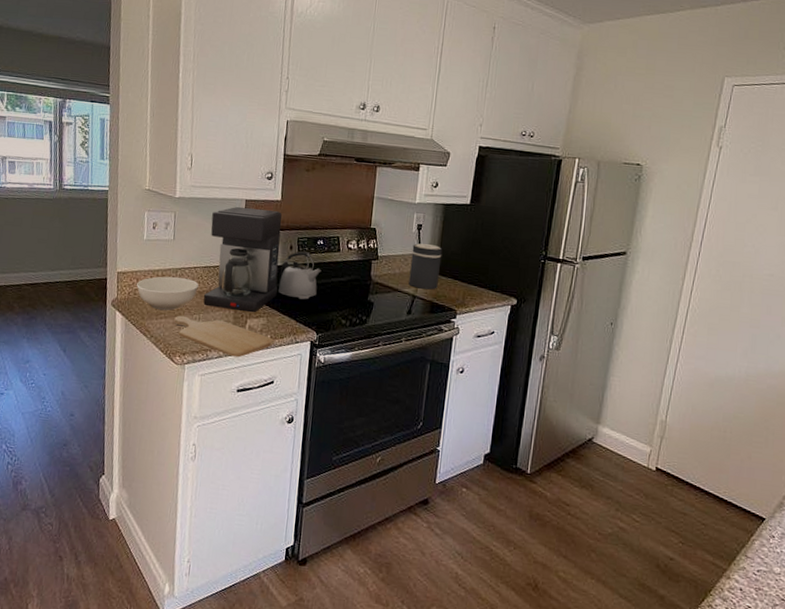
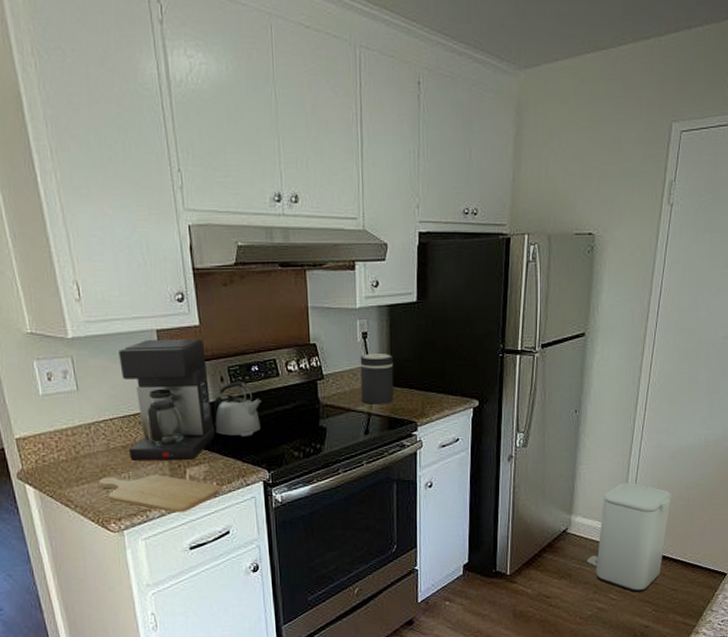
bowl: present [136,276,199,311] -> none [42,433,121,474]
pedal bin: none [610,401,706,520] -> present [586,482,671,593]

